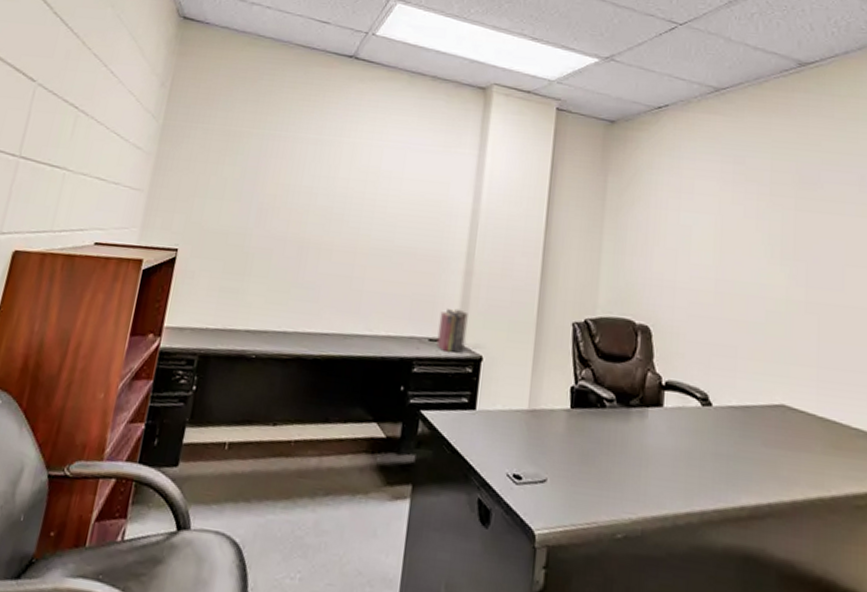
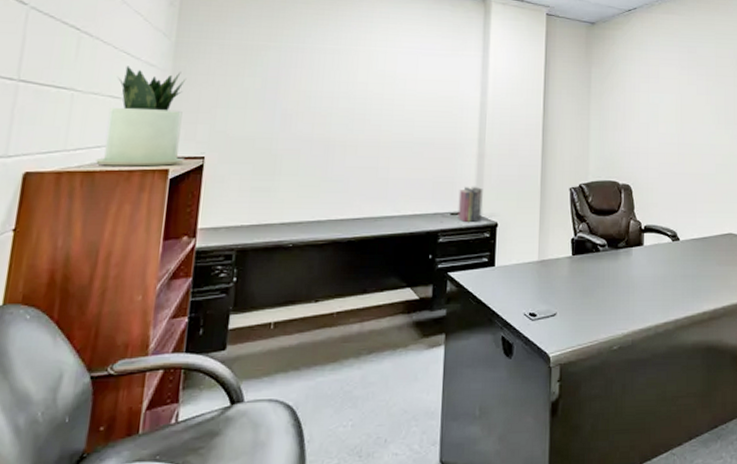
planter: none [76,147,169,256] -> present [94,66,187,167]

